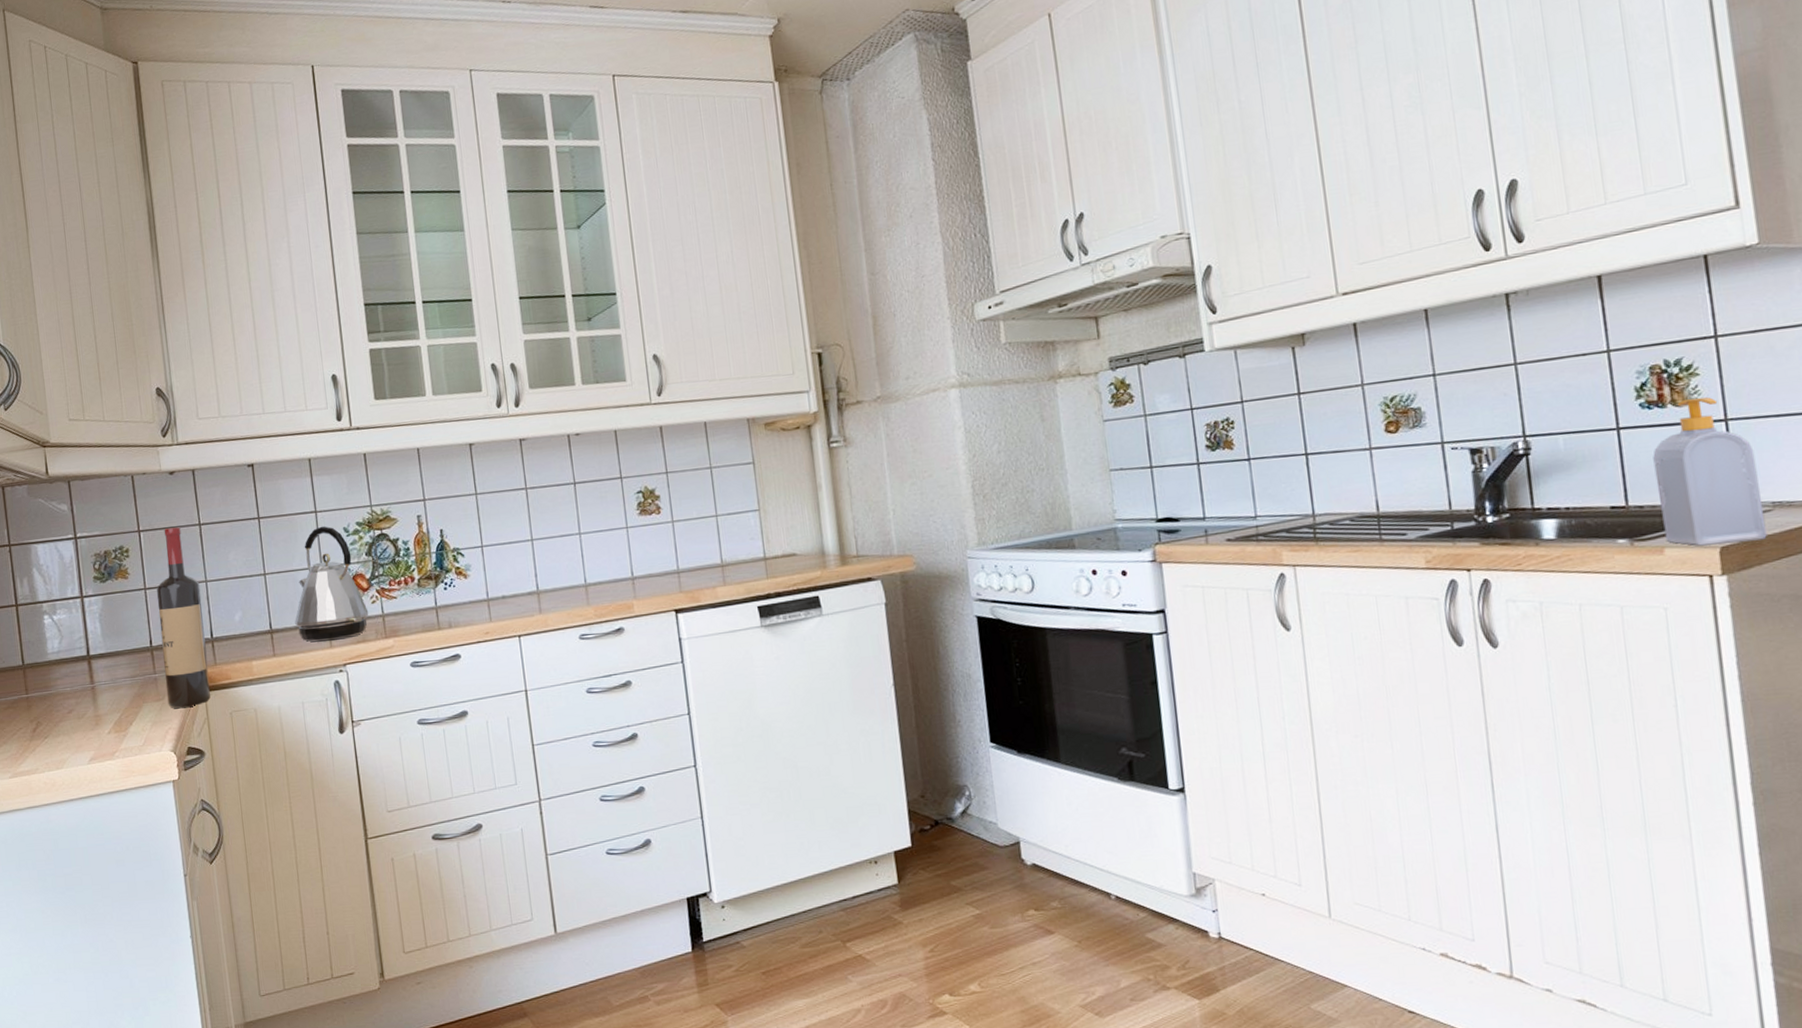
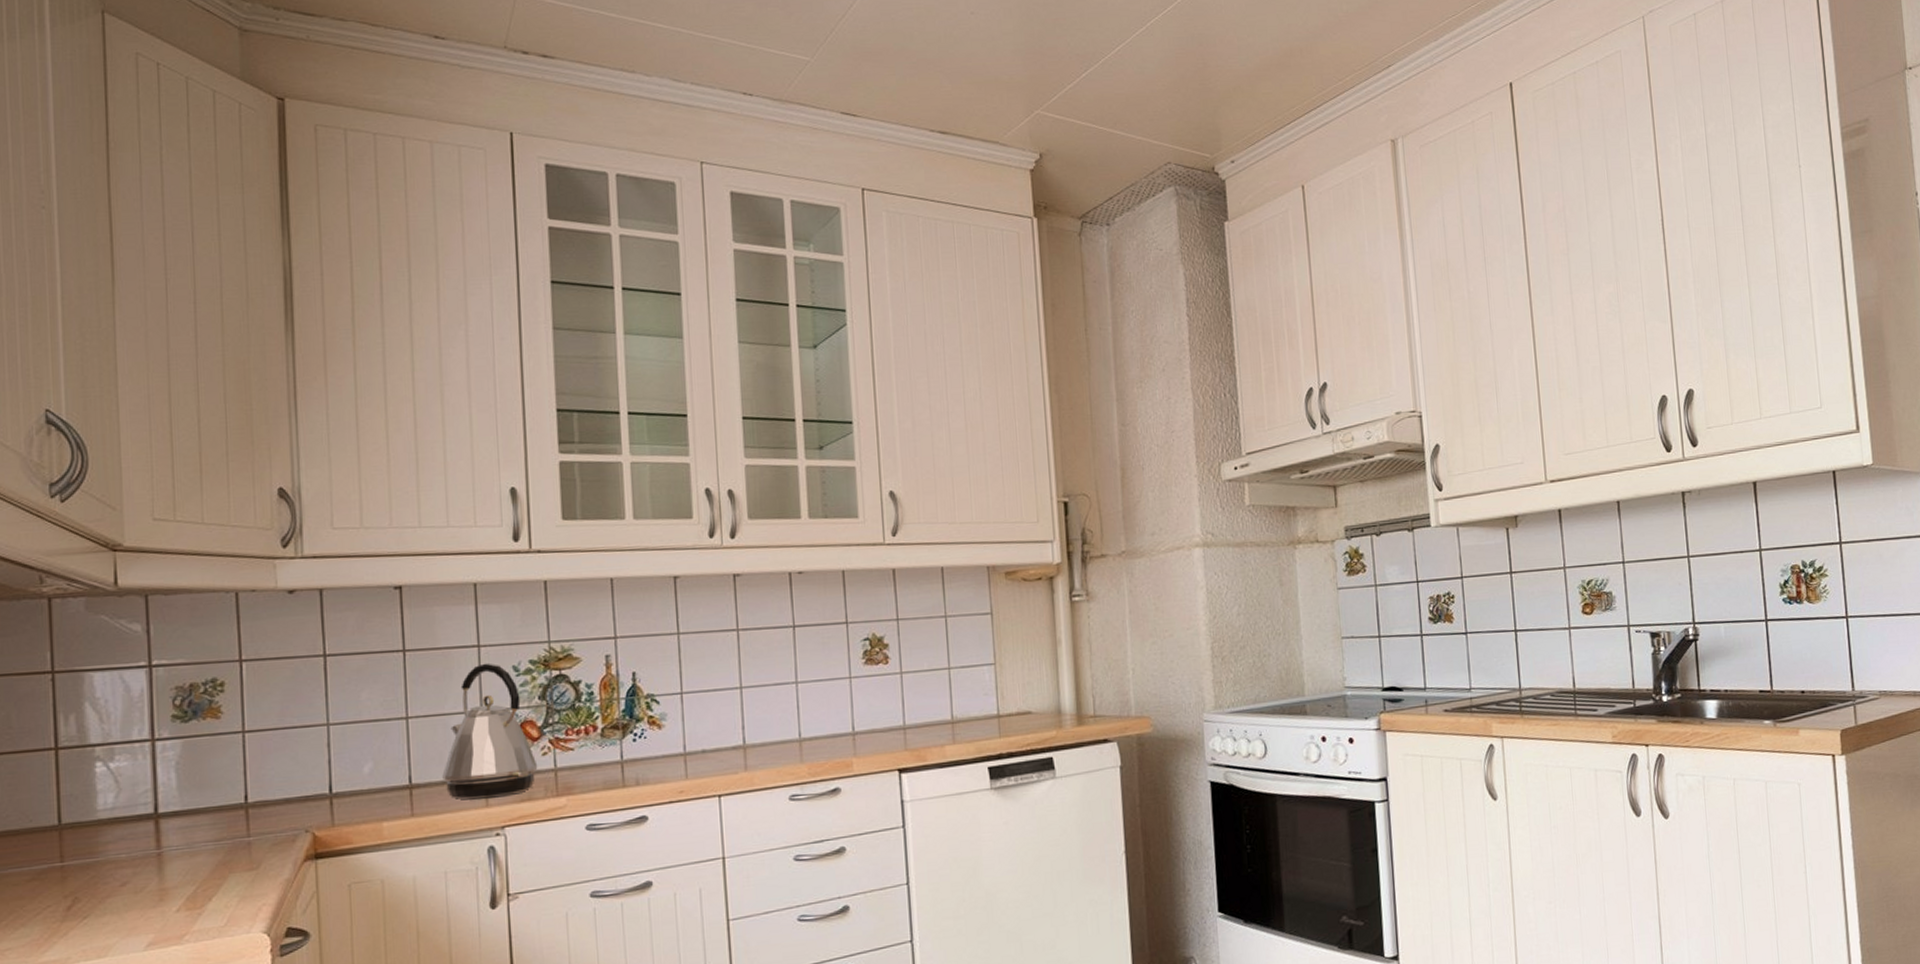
wine bottle: present [156,527,211,709] -> none [258,657,324,880]
soap bottle: present [1653,396,1767,546] -> none [1792,595,1875,729]

